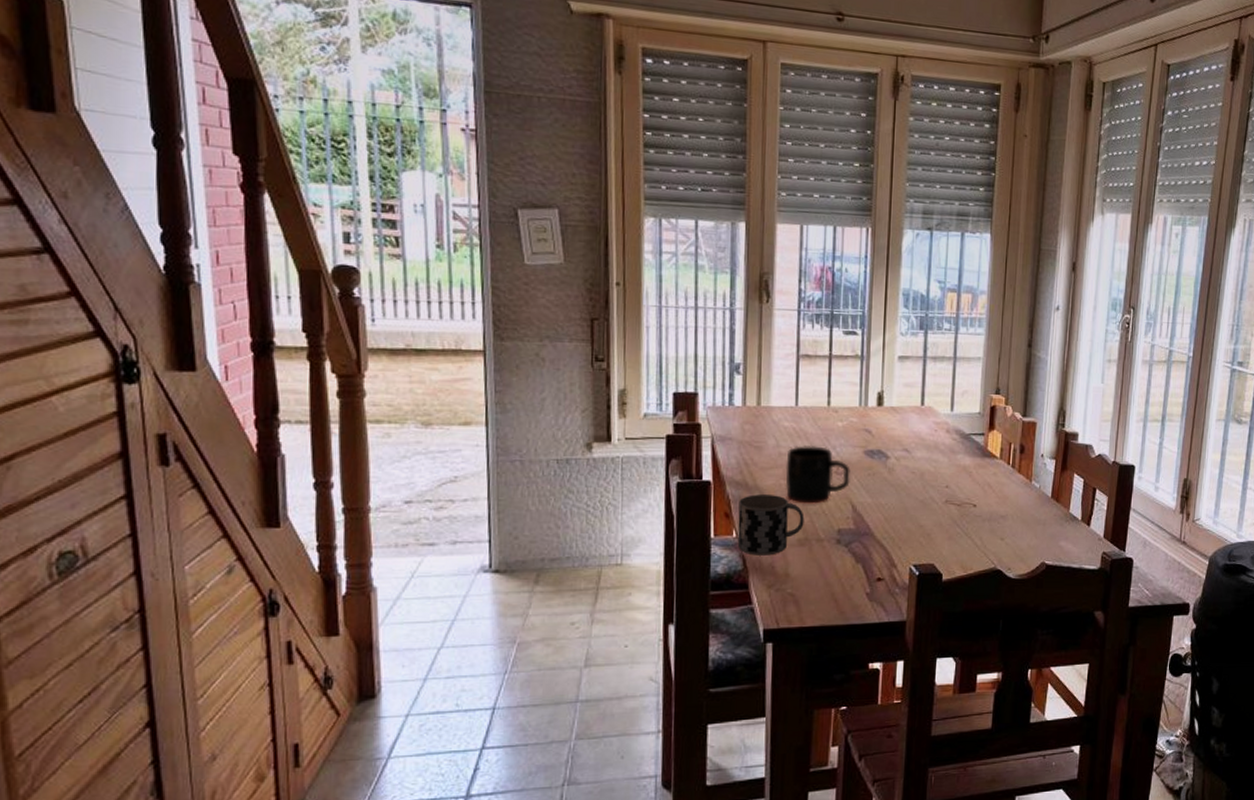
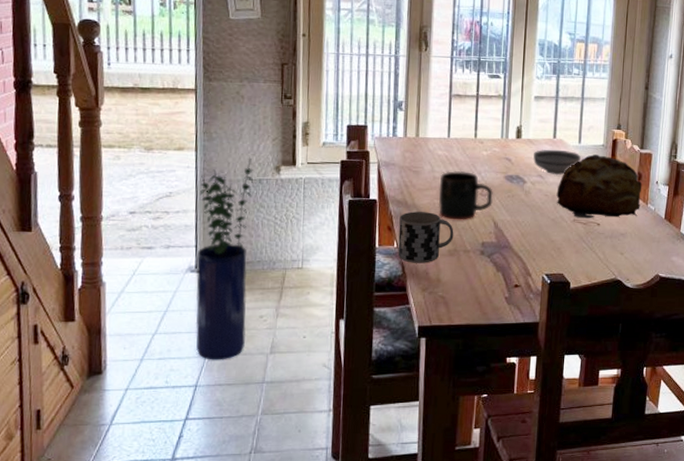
vase: none [490,434,559,677] -> present [195,159,253,360]
bowl: none [898,418,953,449] -> present [533,149,581,176]
bread: none [925,424,1025,499] -> present [556,154,642,219]

